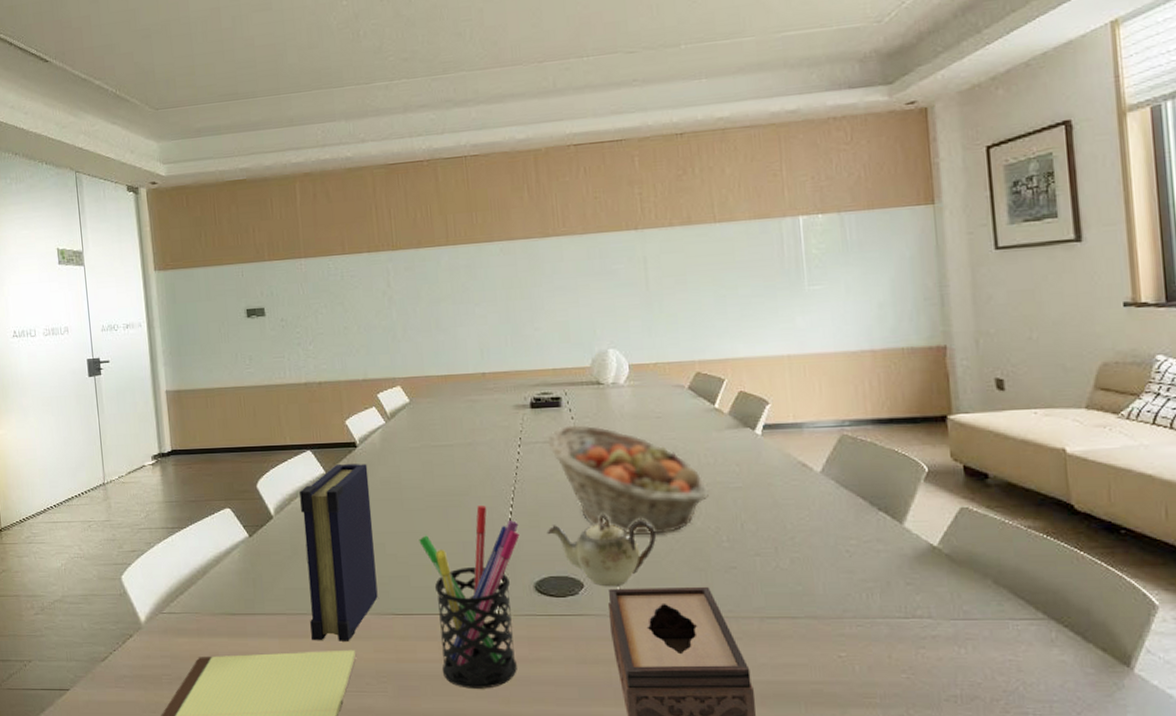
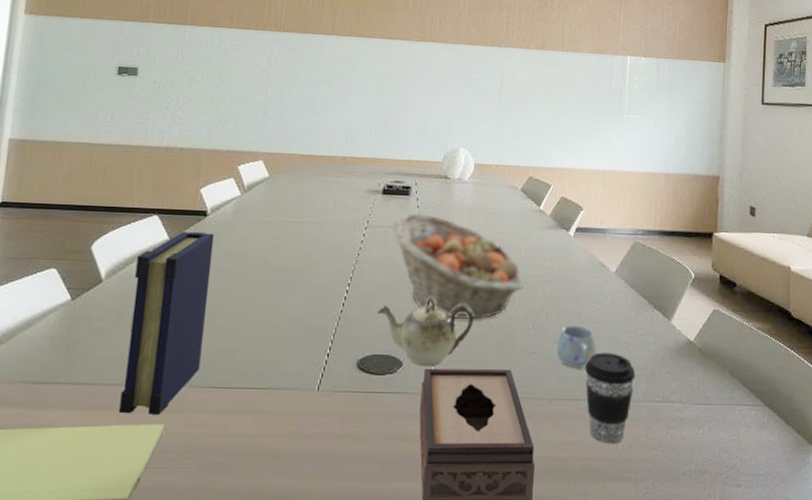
pen holder: present [419,505,520,689] -> none [252,282,352,465]
mug: none [759,534,811,582] -> present [556,325,597,368]
coffee cup: none [798,564,866,666] -> present [584,352,636,444]

